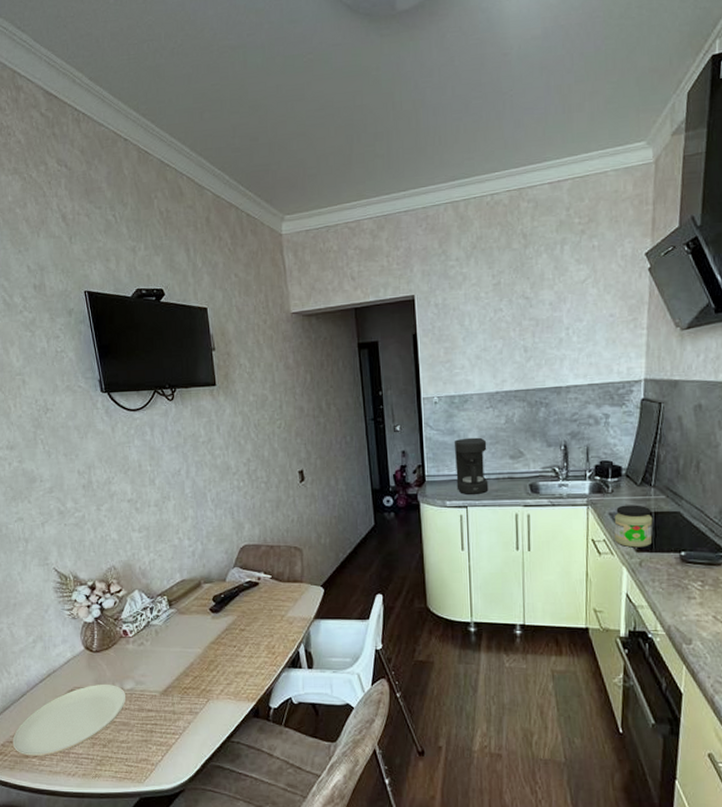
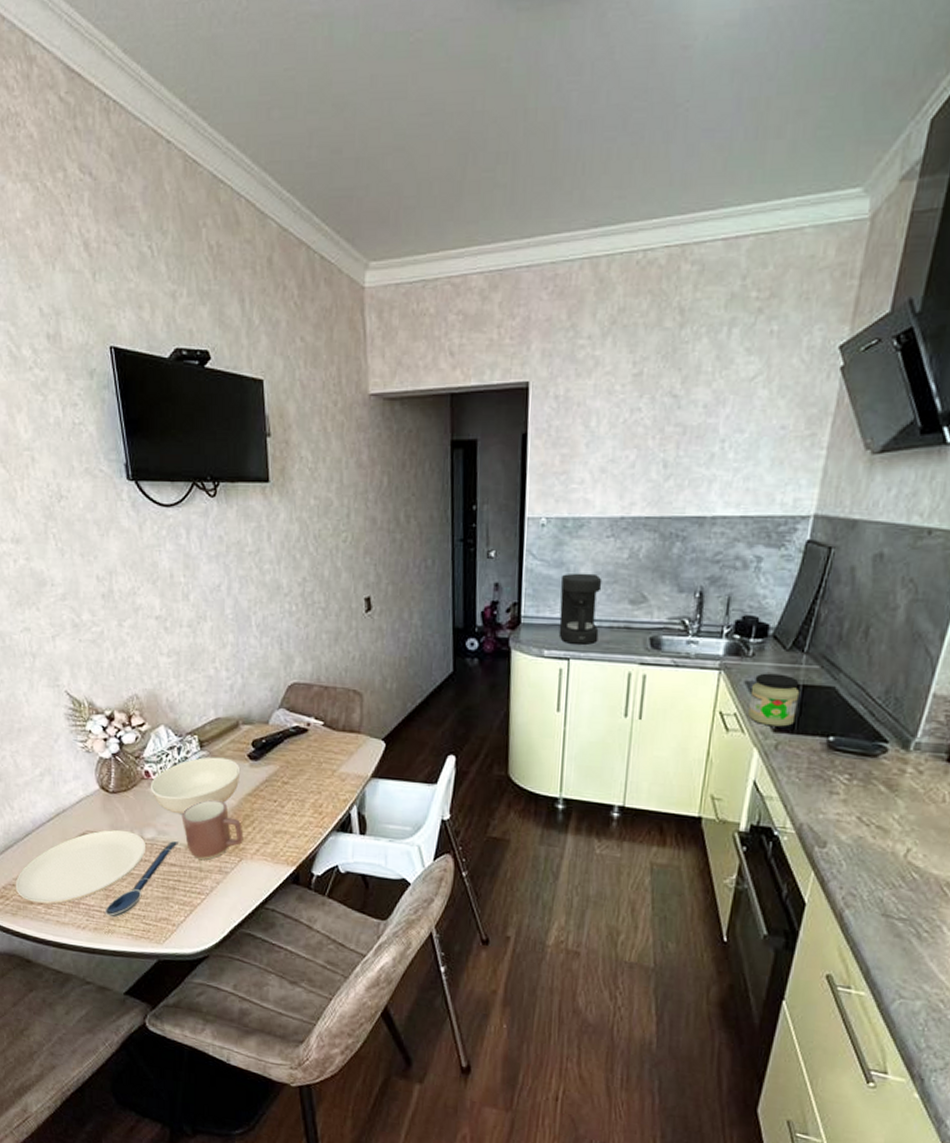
spoon: none [92,688,154,763] -> present [104,840,178,918]
bowl: none [127,613,204,665] -> present [150,757,241,815]
mug: none [156,649,210,703] -> present [181,799,244,860]

